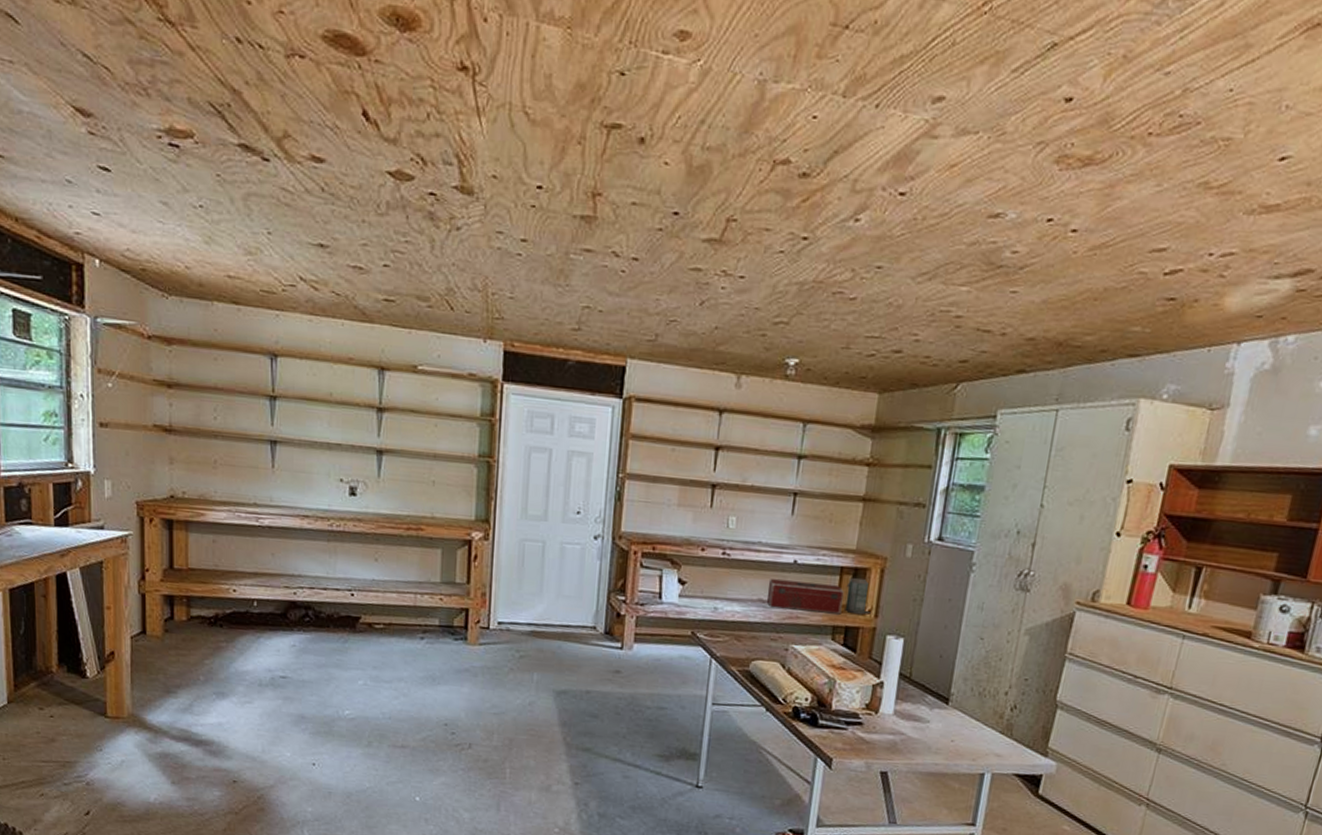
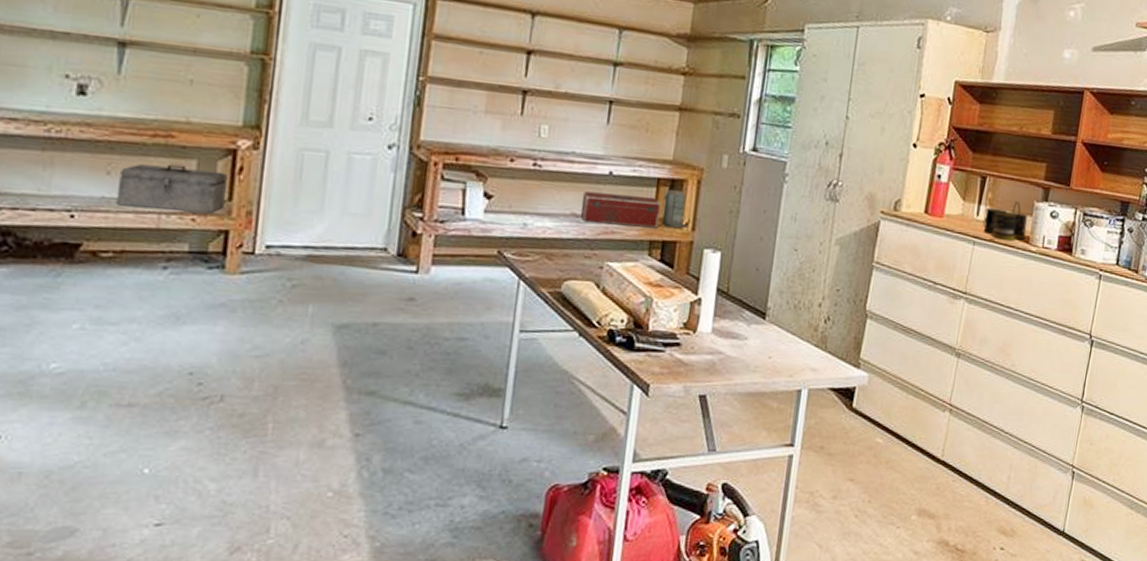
toolbox: none [384,552,465,595] -> present [117,164,227,215]
paint can: none [1195,594,1251,637] -> present [982,201,1028,242]

